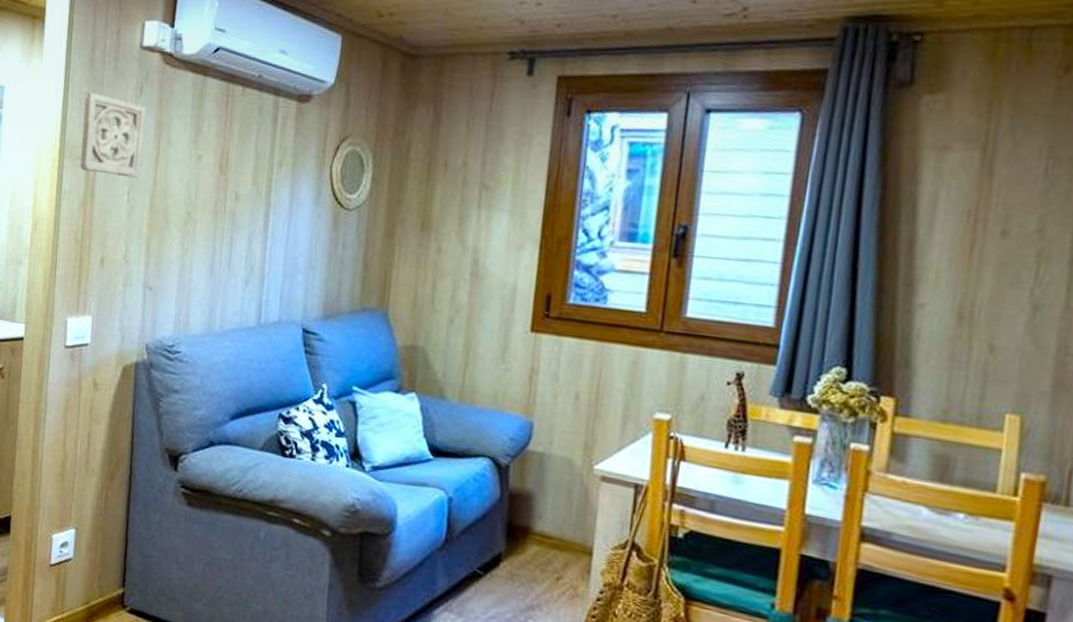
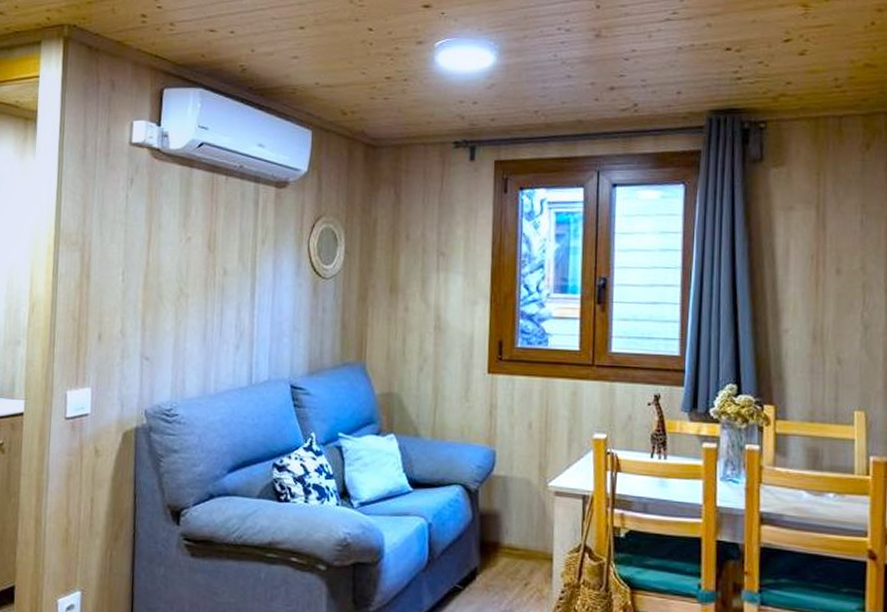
wall ornament: present [80,91,147,178] -> none [75,184,138,260]

